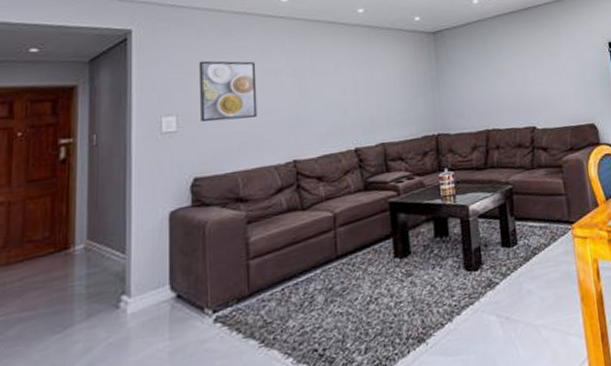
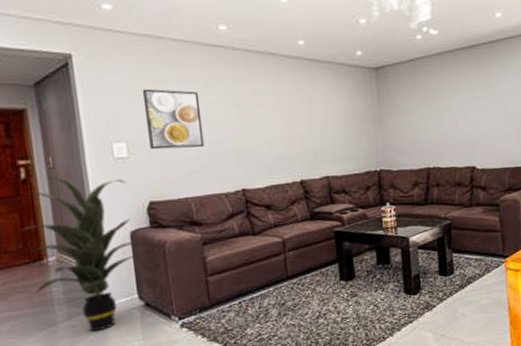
indoor plant: none [51,154,188,333] -> present [22,178,149,332]

